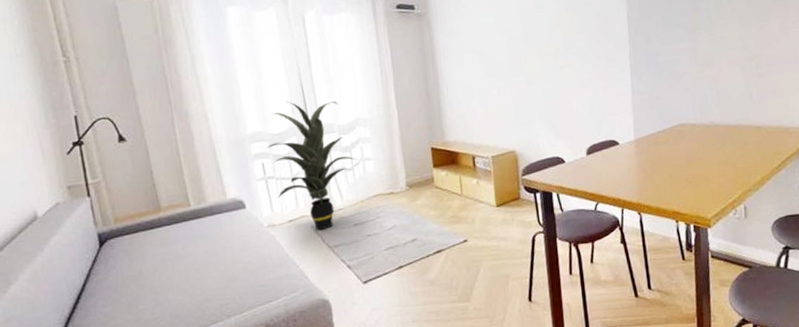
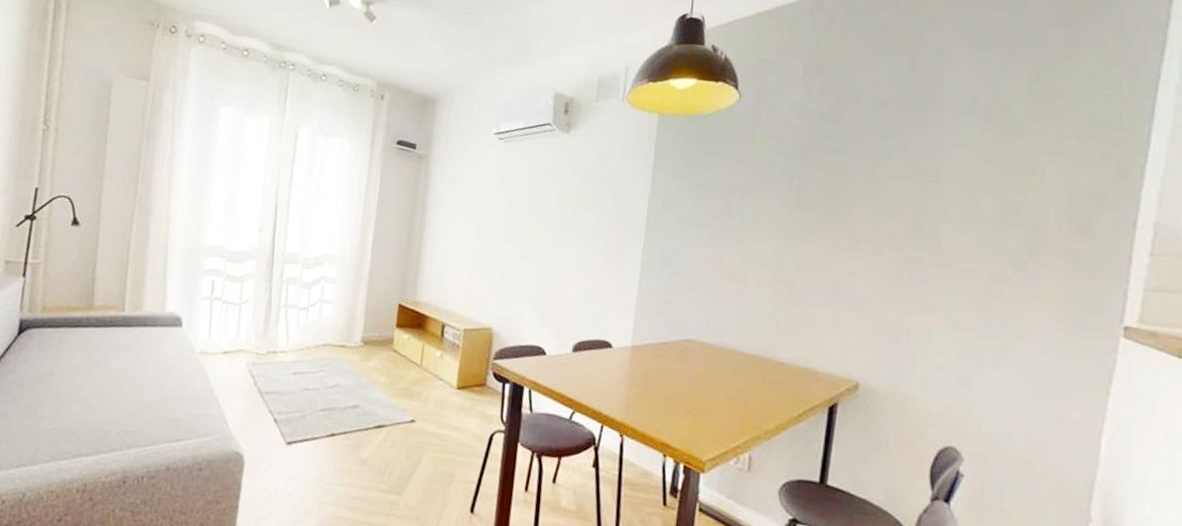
indoor plant: present [267,101,357,231] -> none [219,219,315,372]

